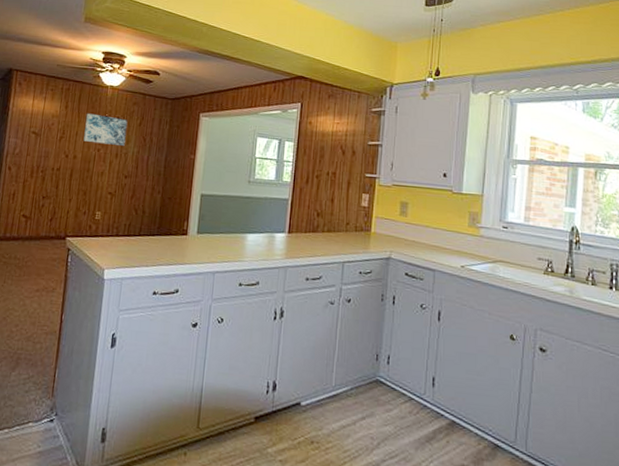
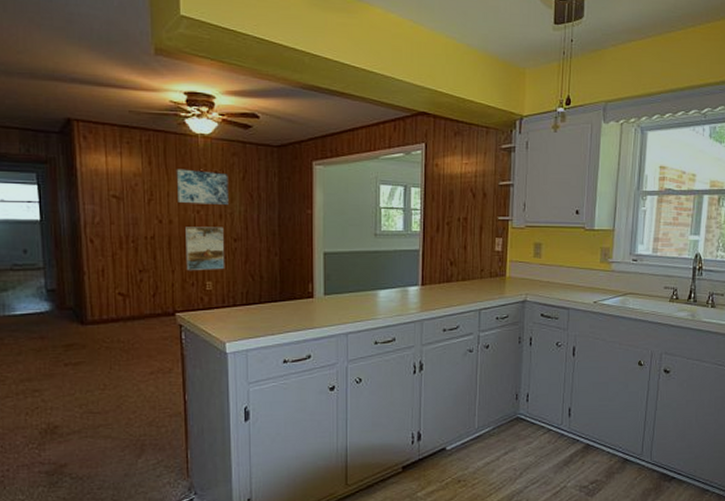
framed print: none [81,162,117,202] -> present [185,227,225,270]

